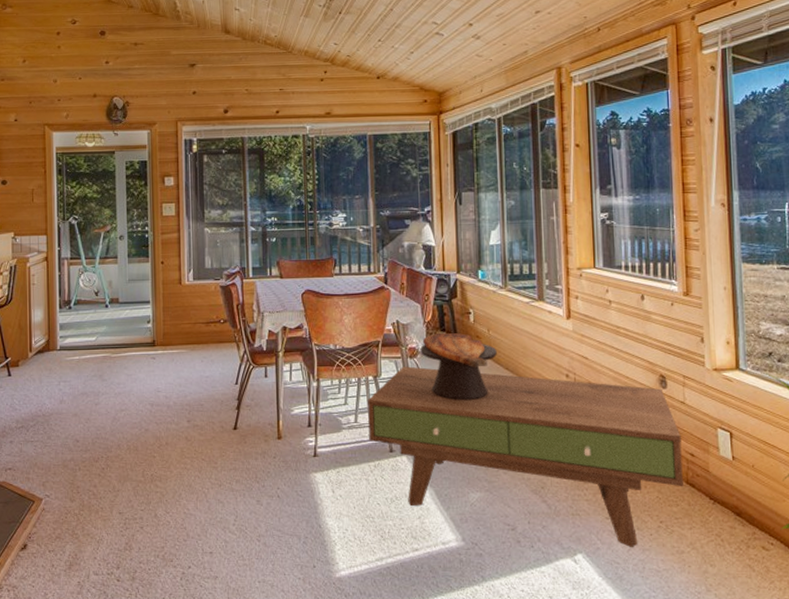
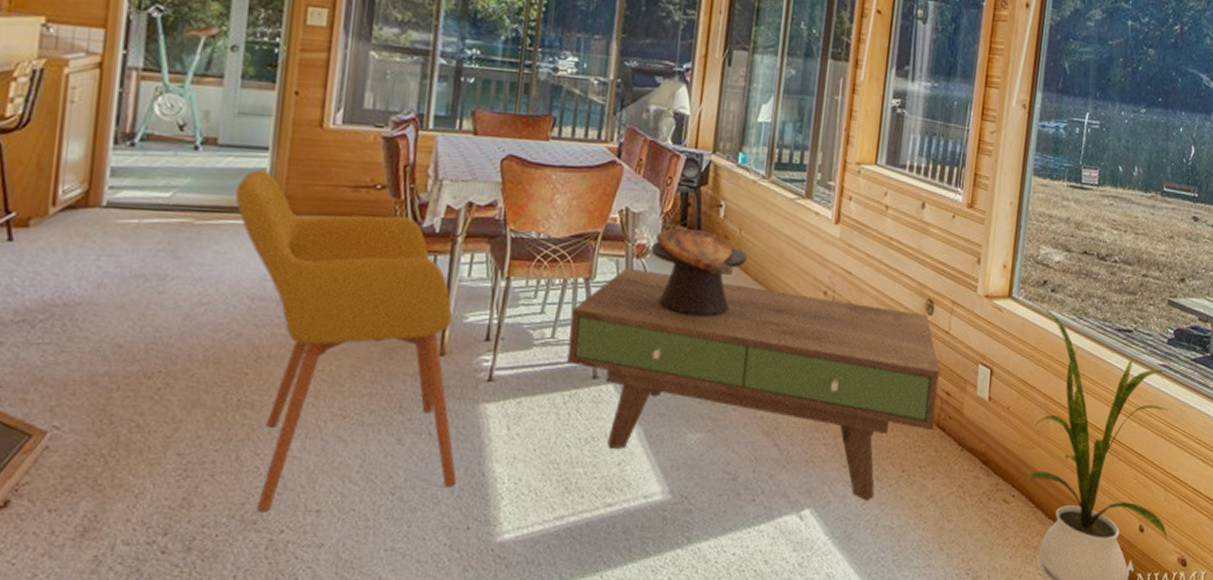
armchair: none [133,316,301,553] -> present [235,169,456,512]

